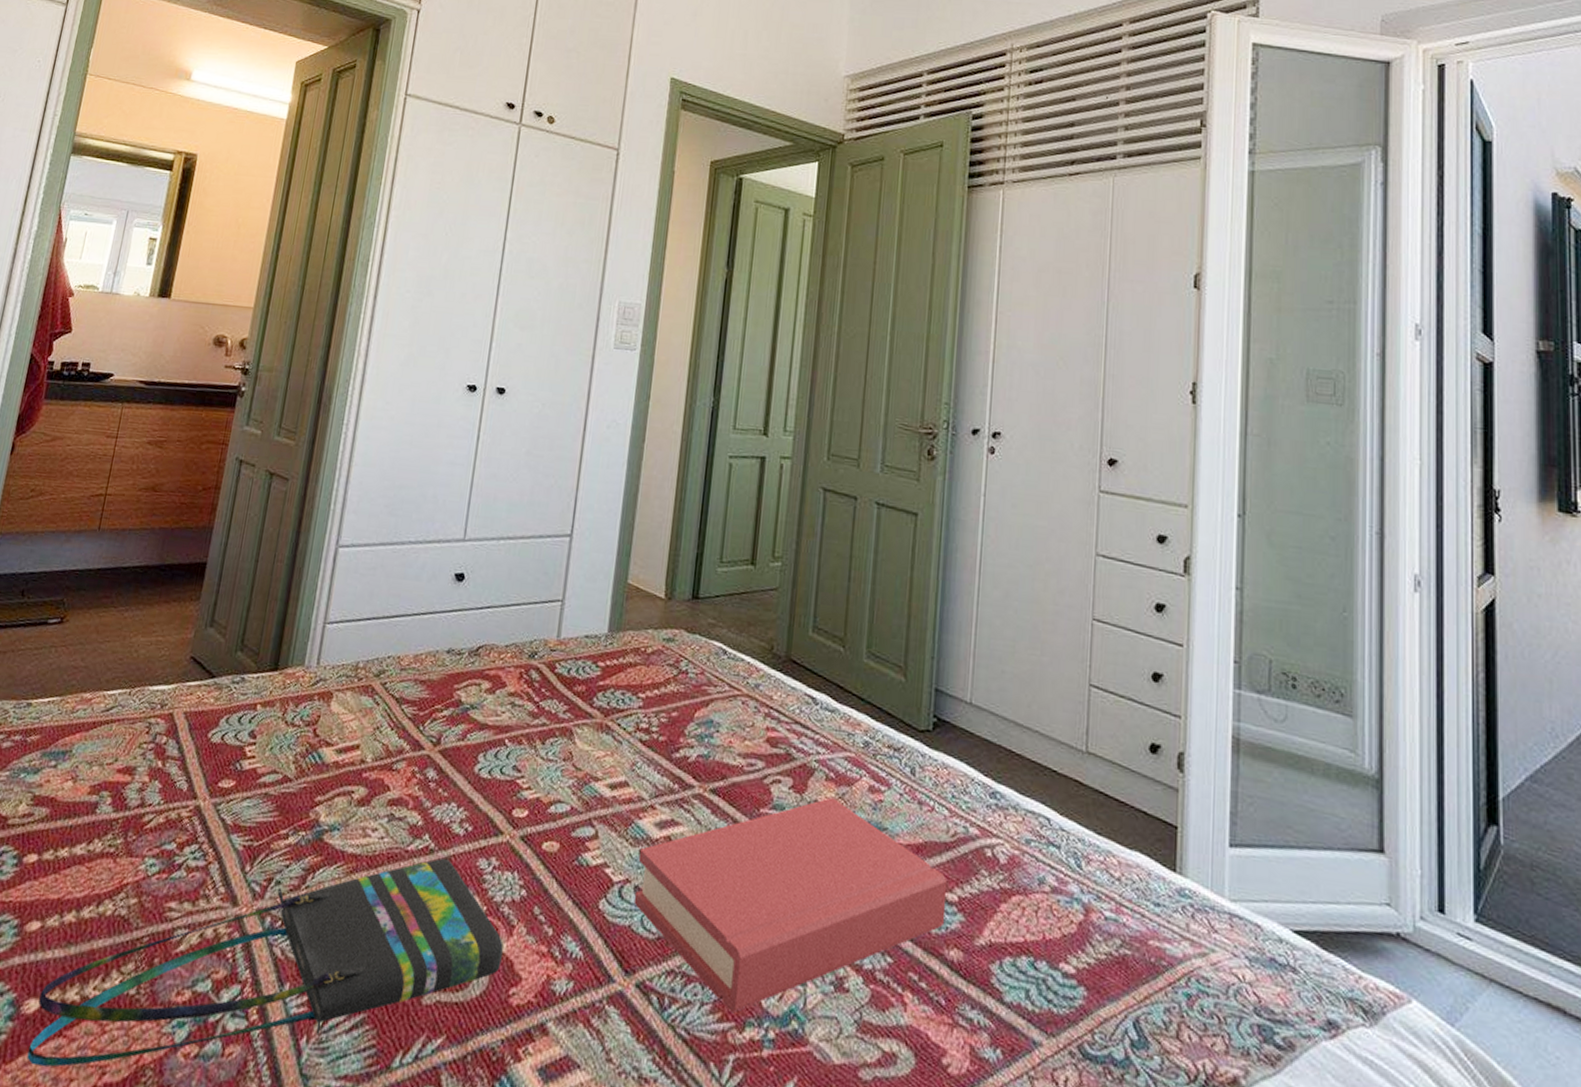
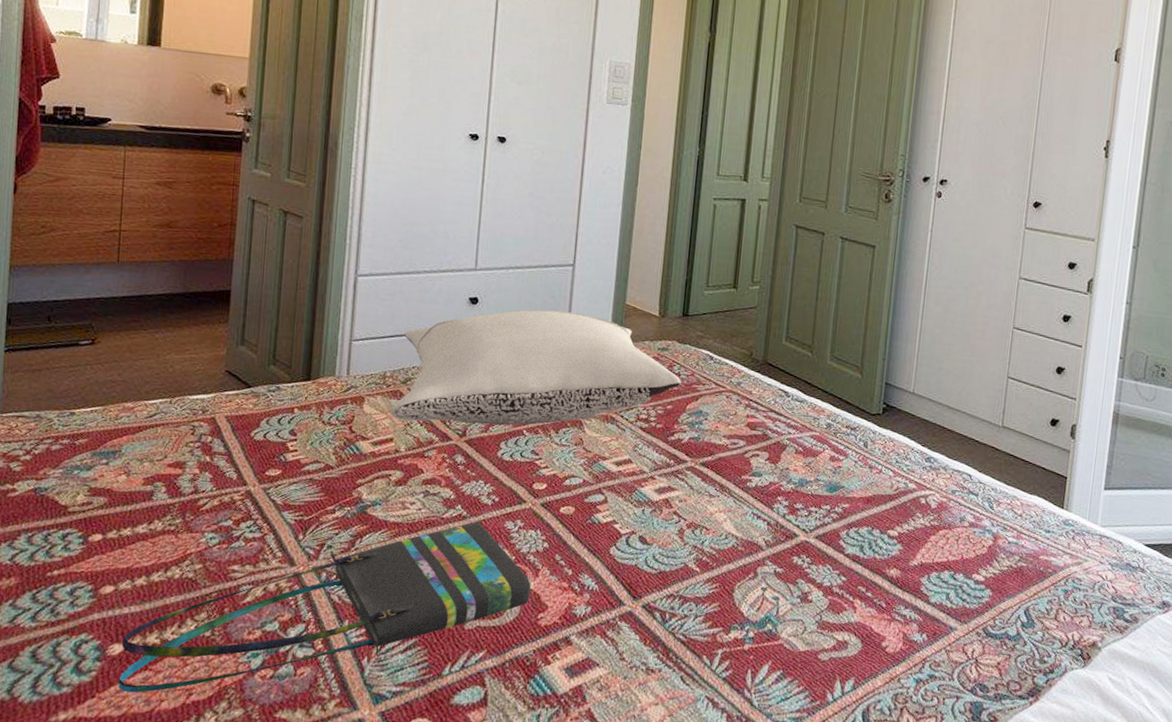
pillow: none [359,588,689,733] -> present [390,309,681,426]
hardback book: present [633,797,948,1013] -> none [639,466,891,622]

